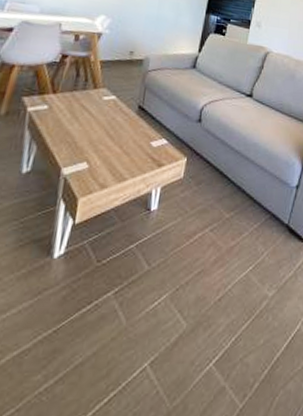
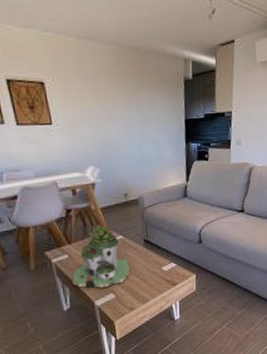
succulent planter: none [43,77,115,153] -> present [72,224,130,288]

